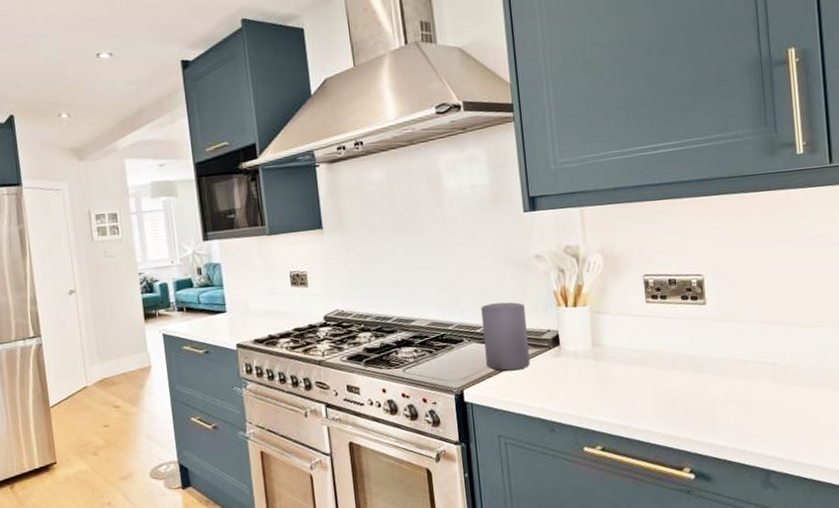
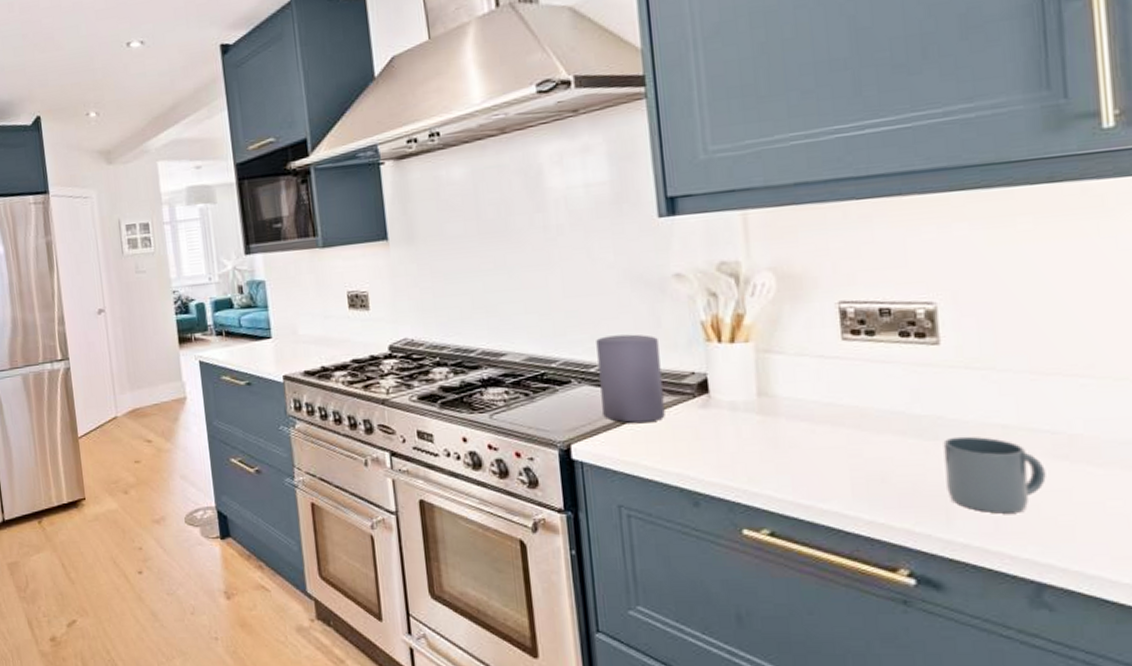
mug: none [709,369,770,423] -> present [943,436,1046,514]

